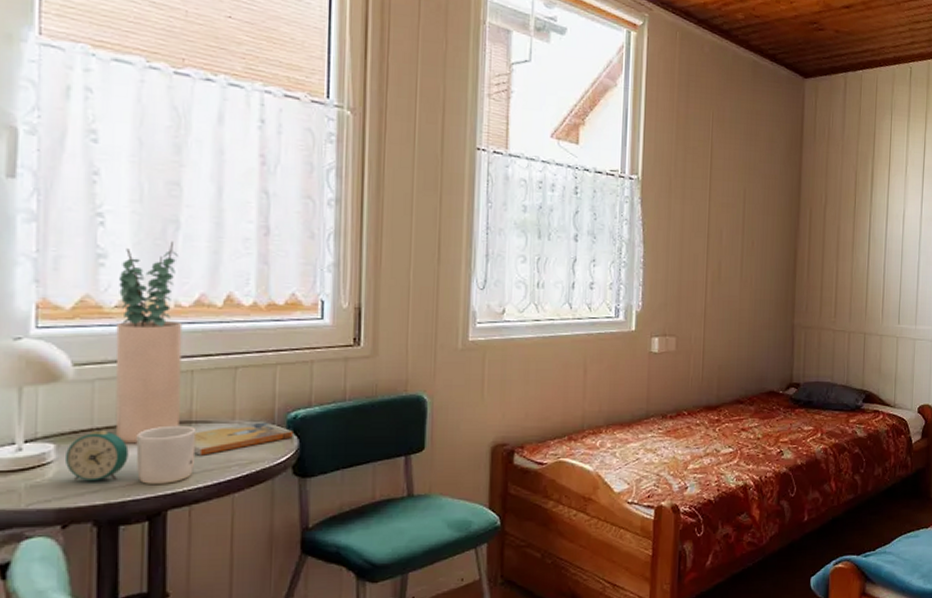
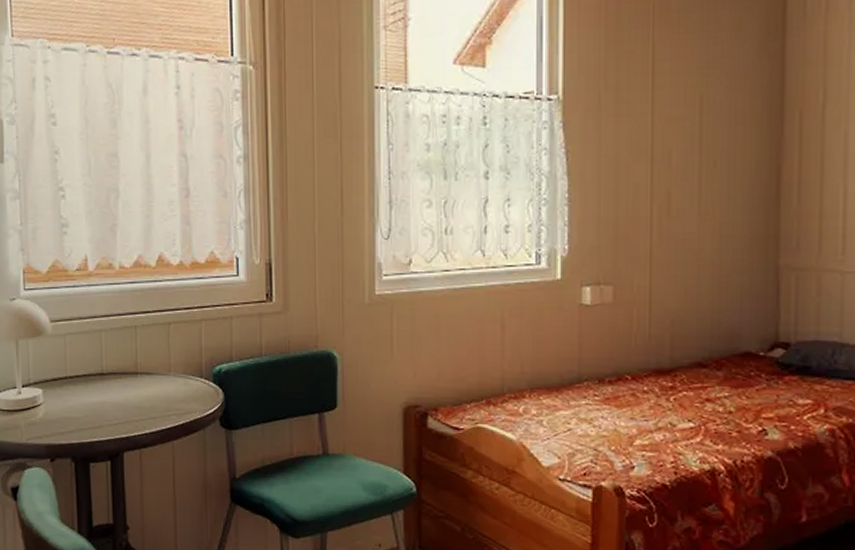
alarm clock: present [66,430,129,481] -> none [50,378,93,422]
vase: present [115,241,183,444] -> none [78,208,129,391]
mug: present [136,425,197,484] -> none [98,376,142,428]
book: present [194,420,293,456] -> none [140,373,219,404]

